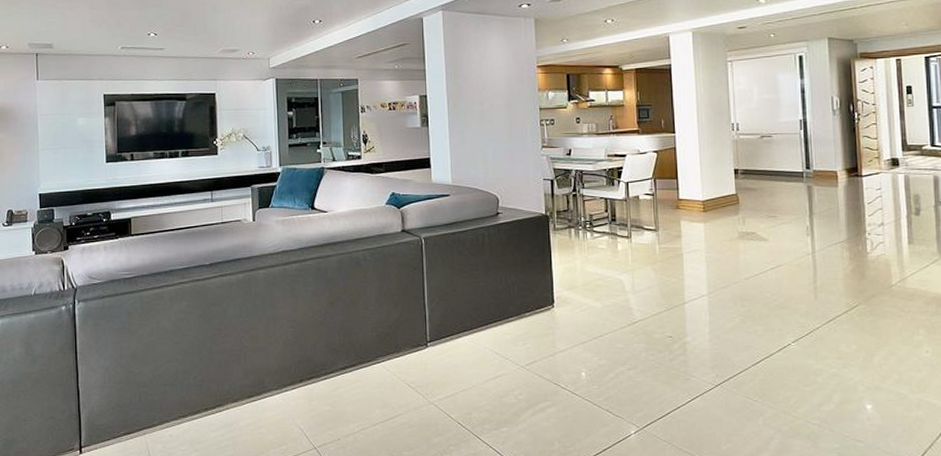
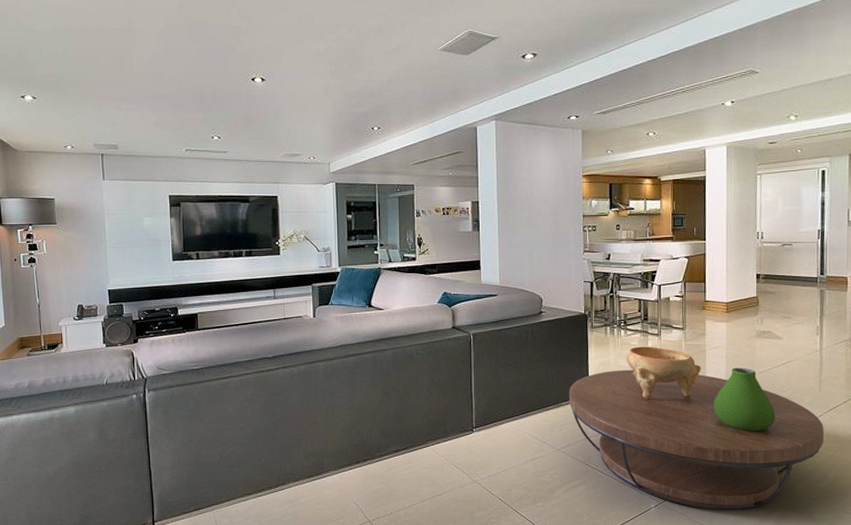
coffee table: none [532,276,825,438] -> present [569,369,824,511]
decorative bowl: none [594,250,679,309] -> present [626,346,701,399]
vase: none [695,273,767,346] -> present [713,367,776,432]

